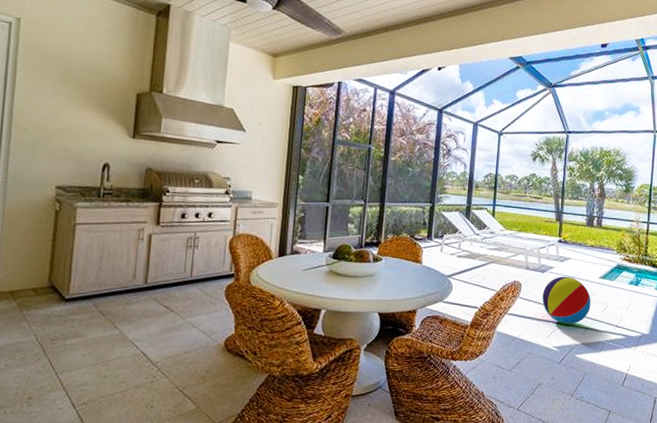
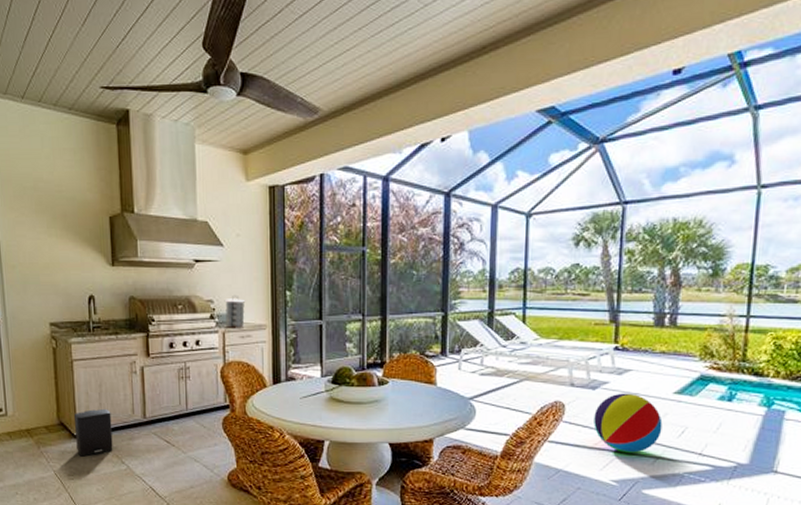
pedal bin: none [65,272,110,321] -> present [74,408,113,457]
spice rack: none [238,174,261,206] -> present [224,294,246,329]

